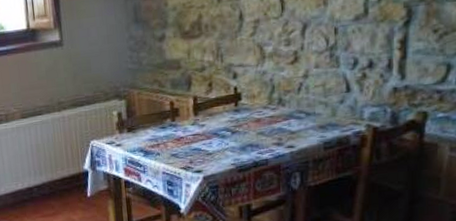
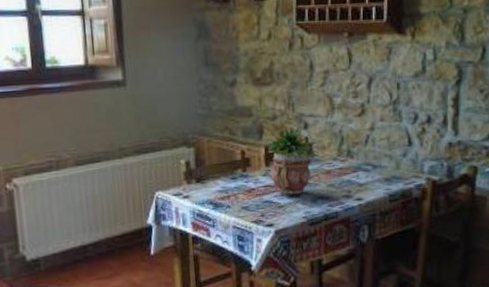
potted plant: none [191,75,249,143] -> present [263,125,319,195]

